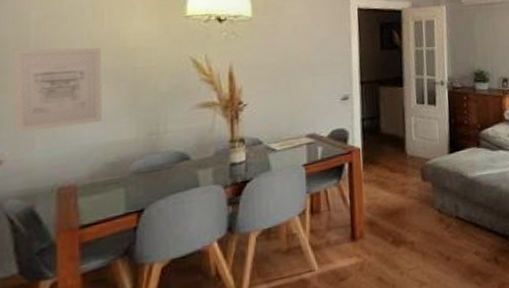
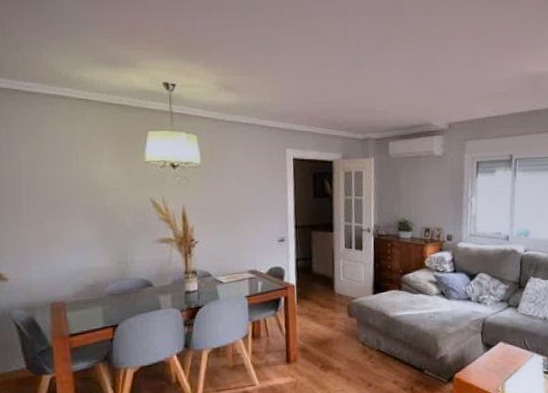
wall art: present [13,47,102,133] -> none [10,186,81,257]

